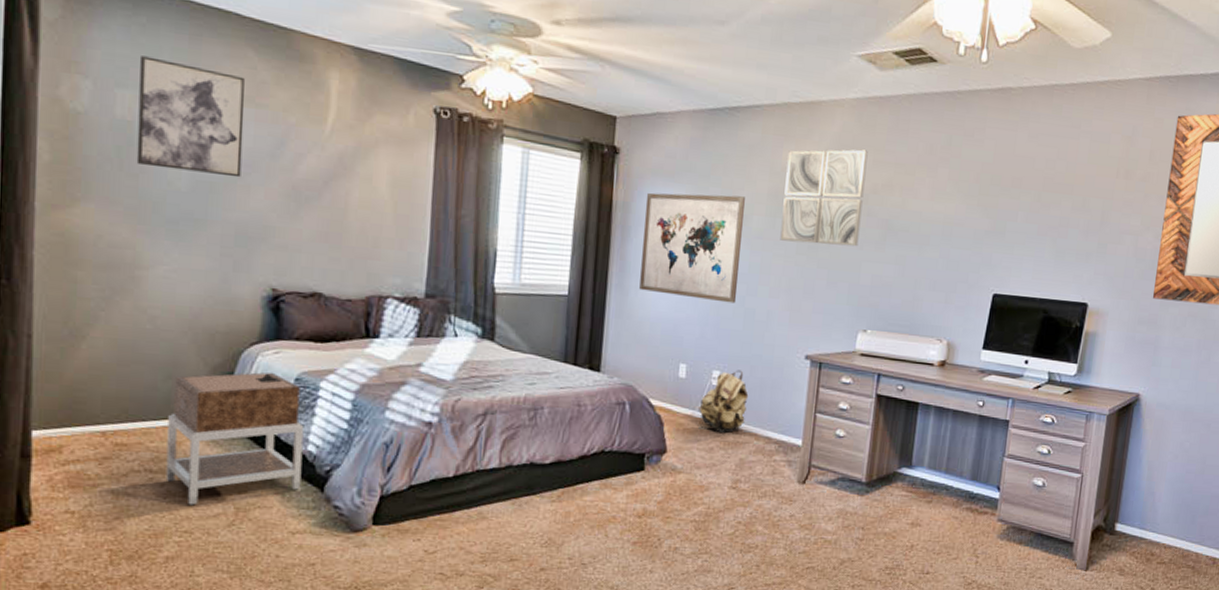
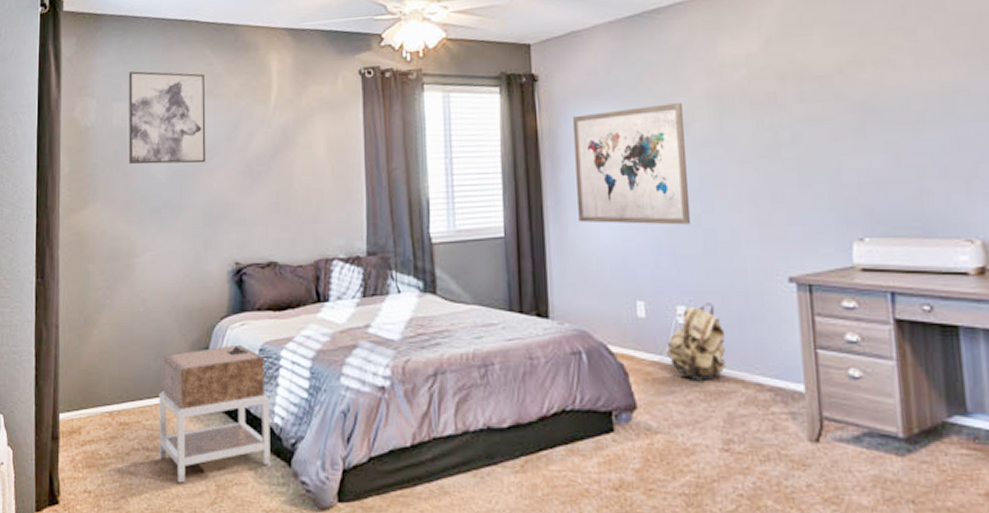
wall art: present [780,149,868,247] -> none [724,26,831,145]

